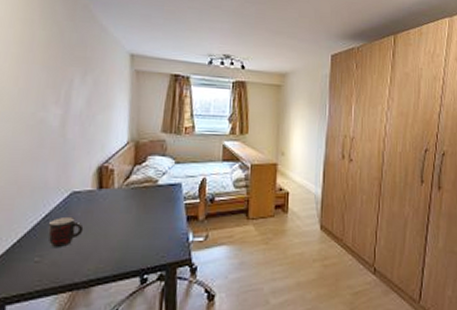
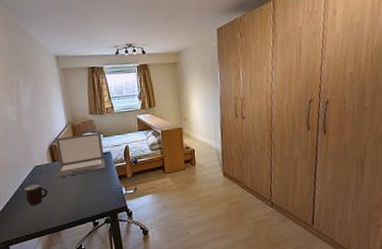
laptop: none [97,156,174,212] -> present [55,133,106,179]

